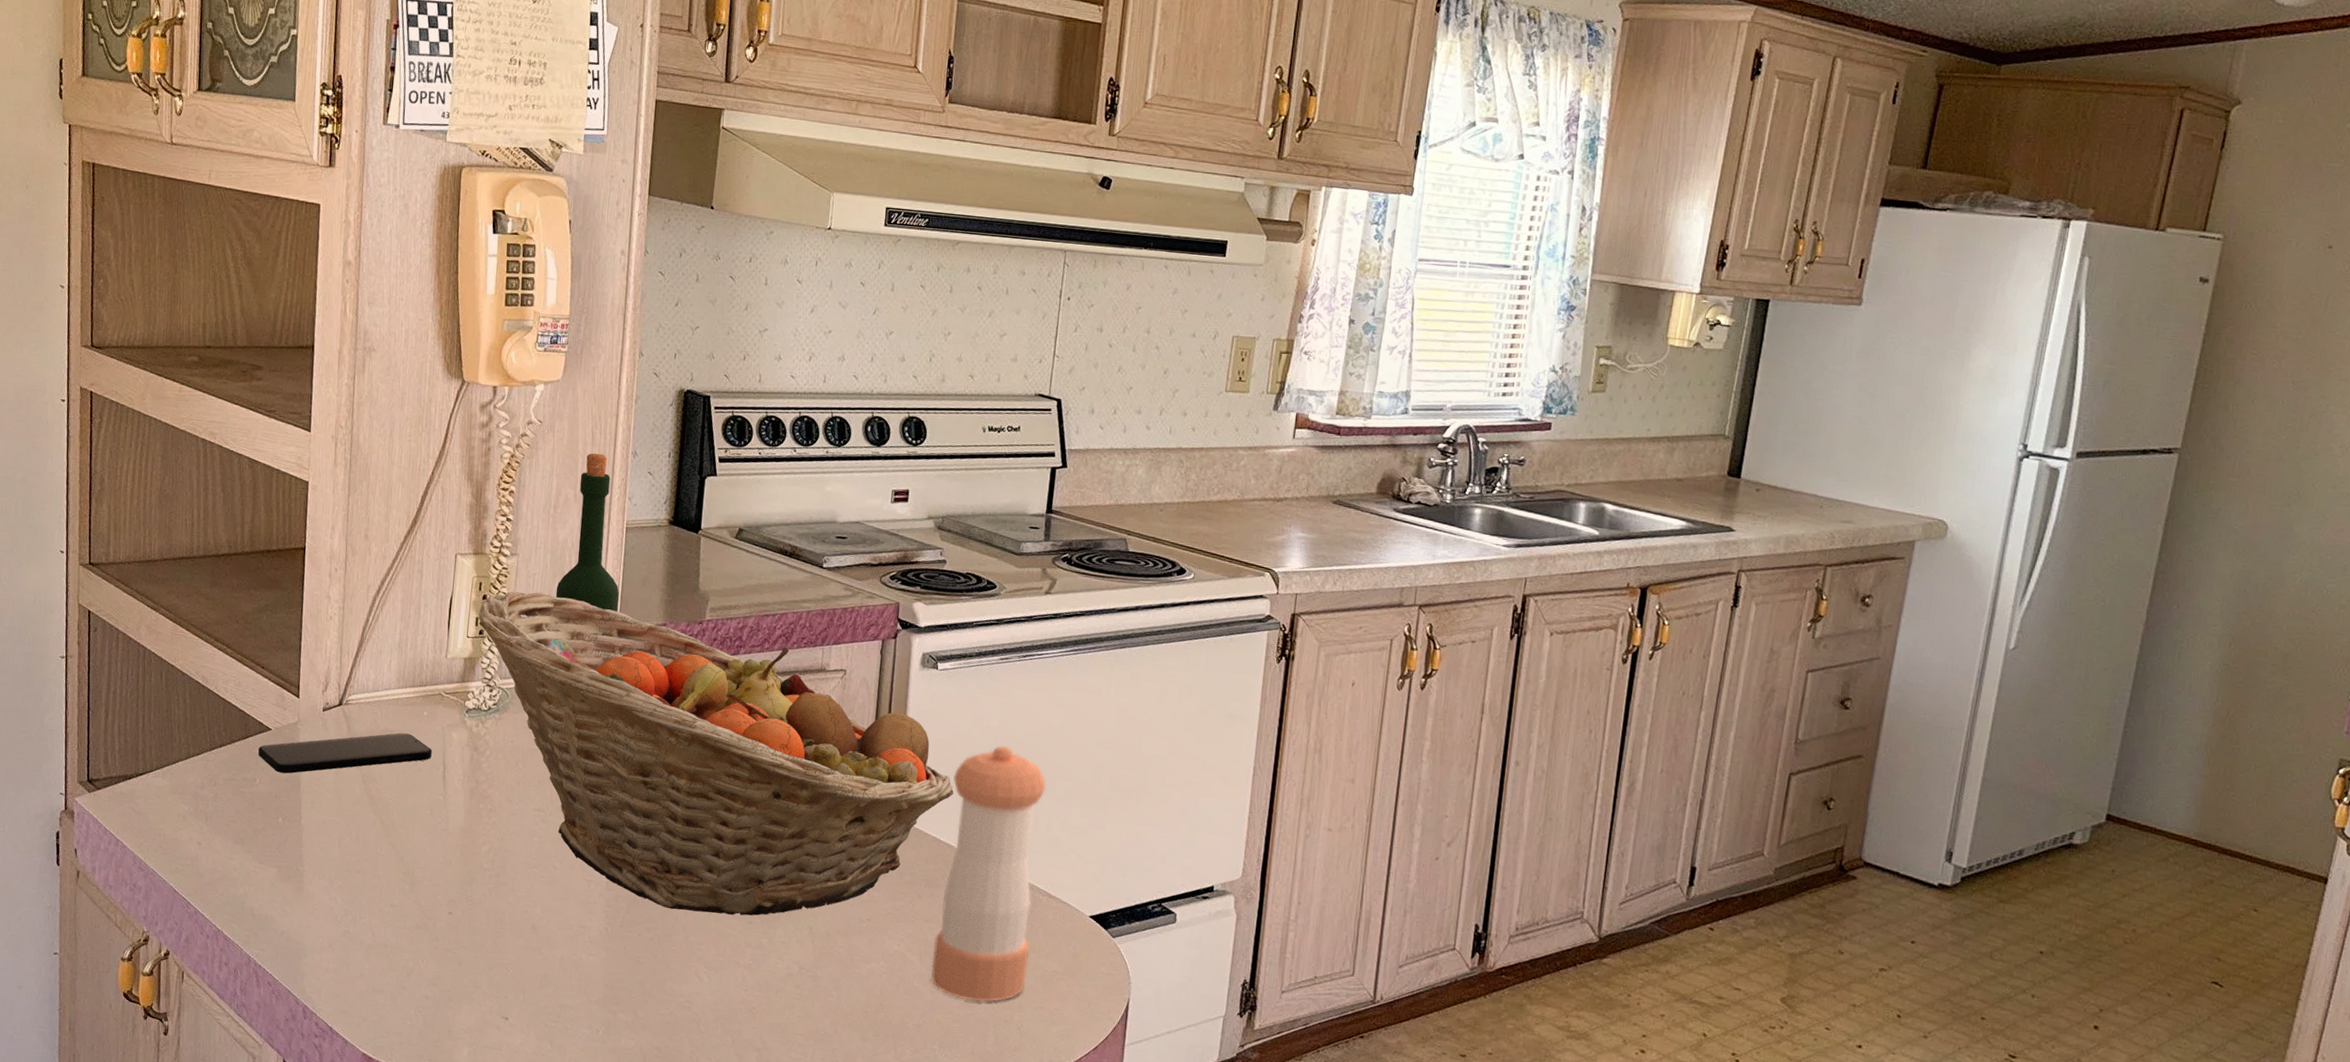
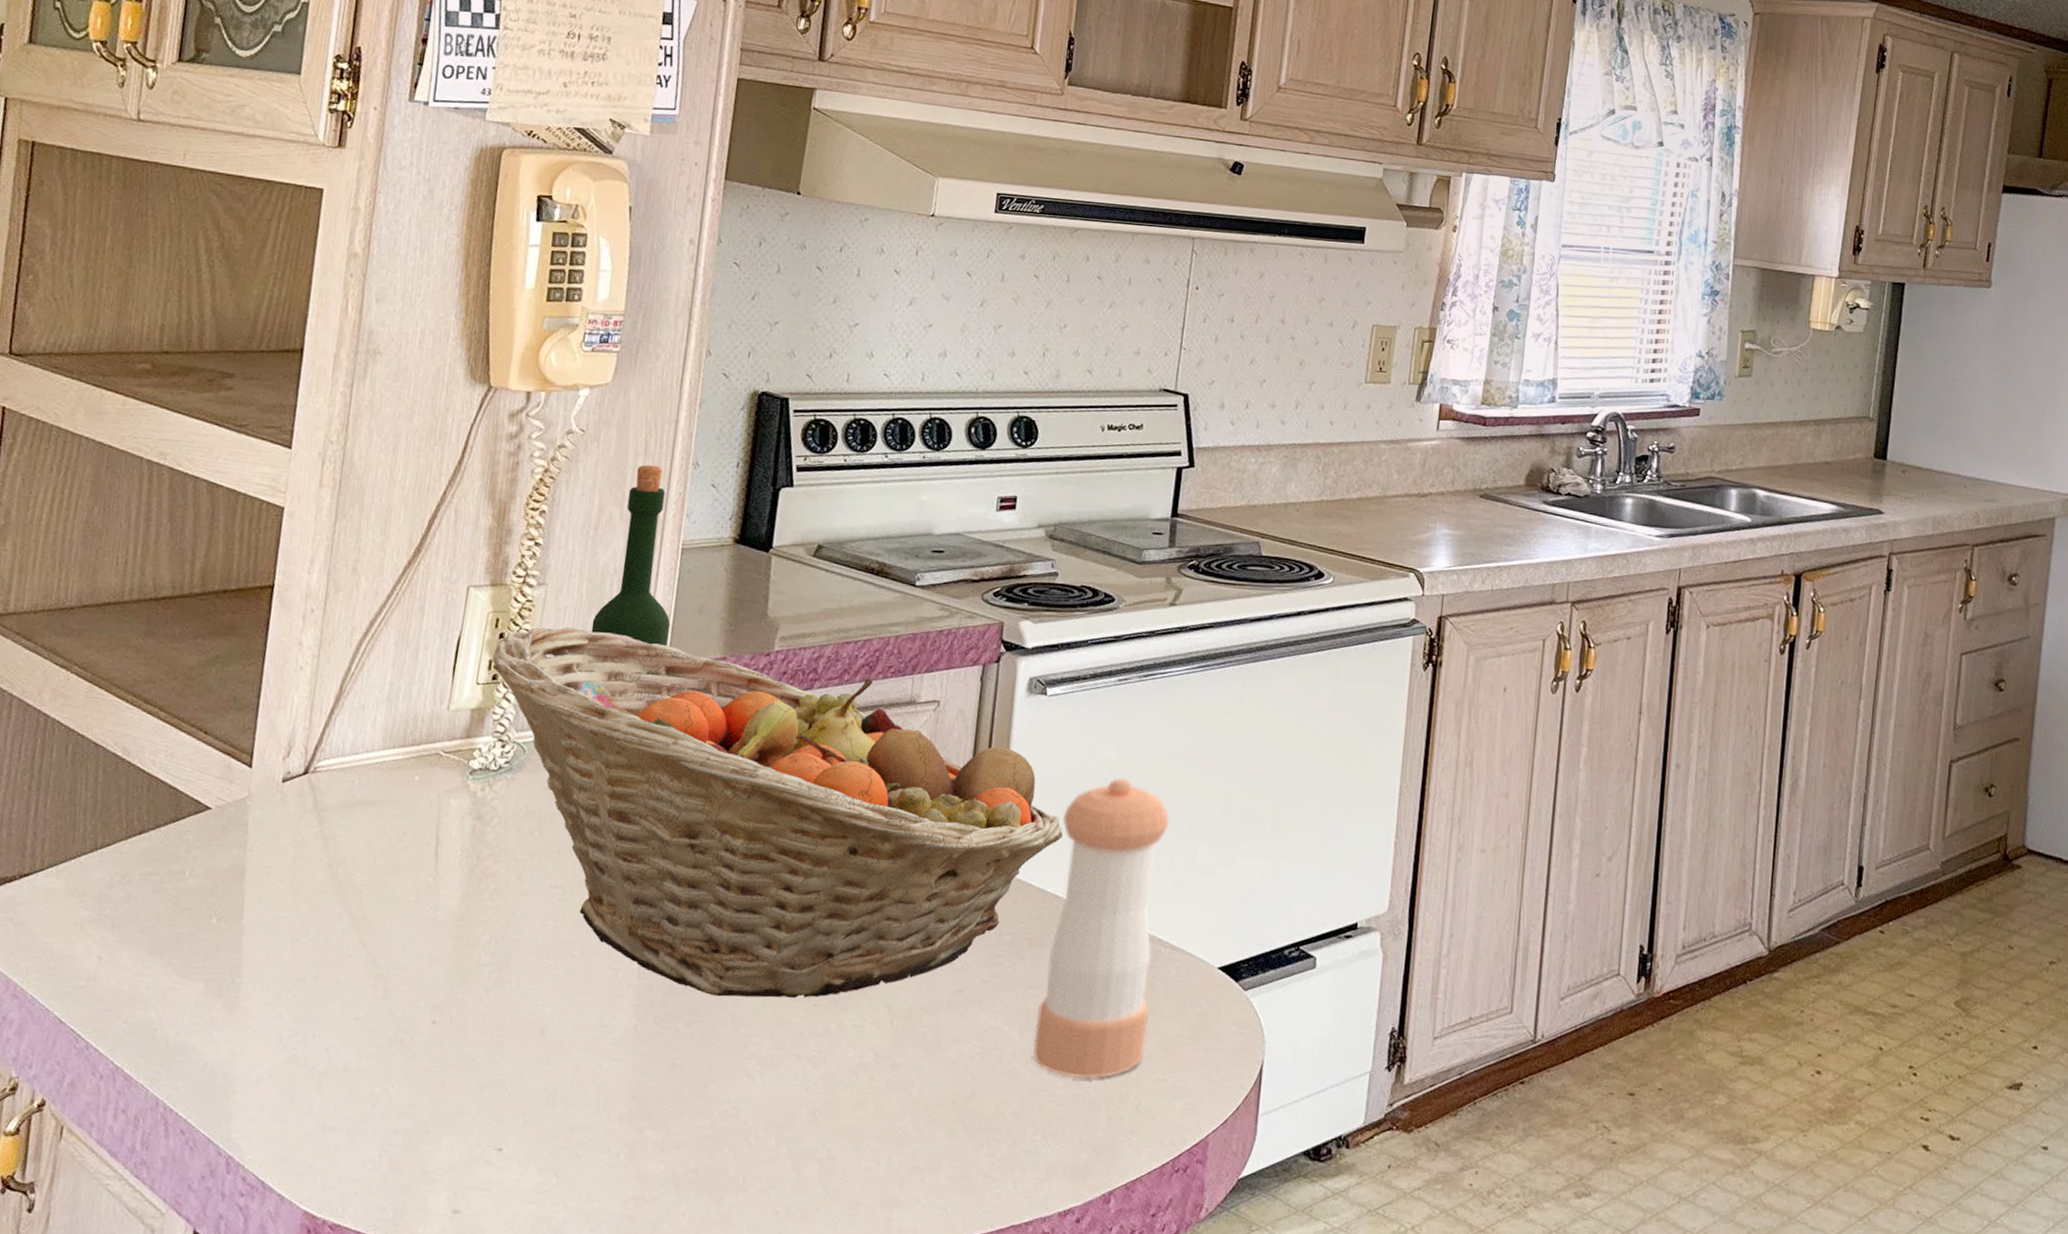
smartphone: present [258,733,432,774] -> none [190,803,423,863]

